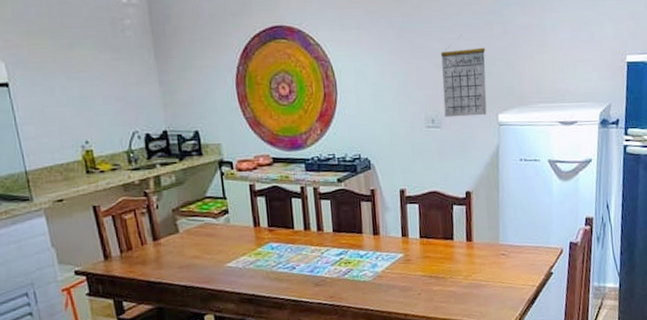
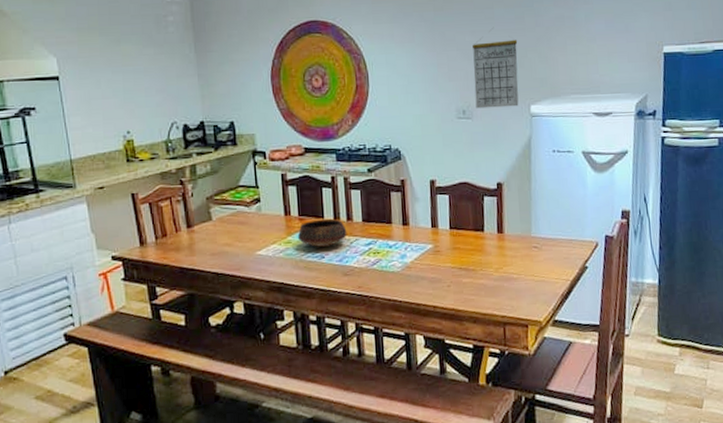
bowl: none [267,230,318,258] -> present [297,219,347,247]

